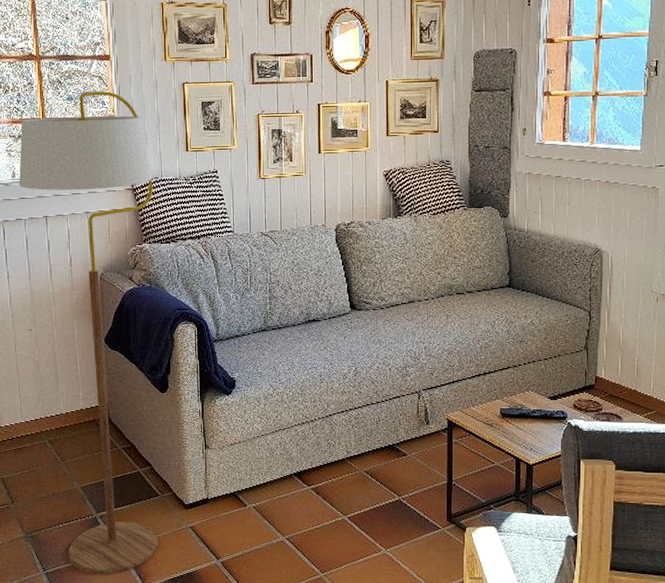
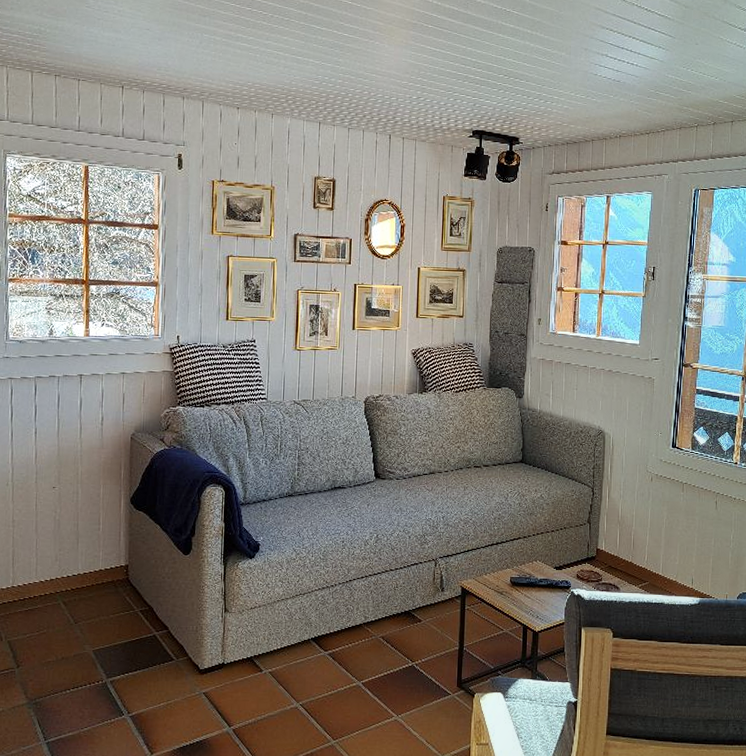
floor lamp: present [18,91,159,575] -> none [55,257,192,744]

